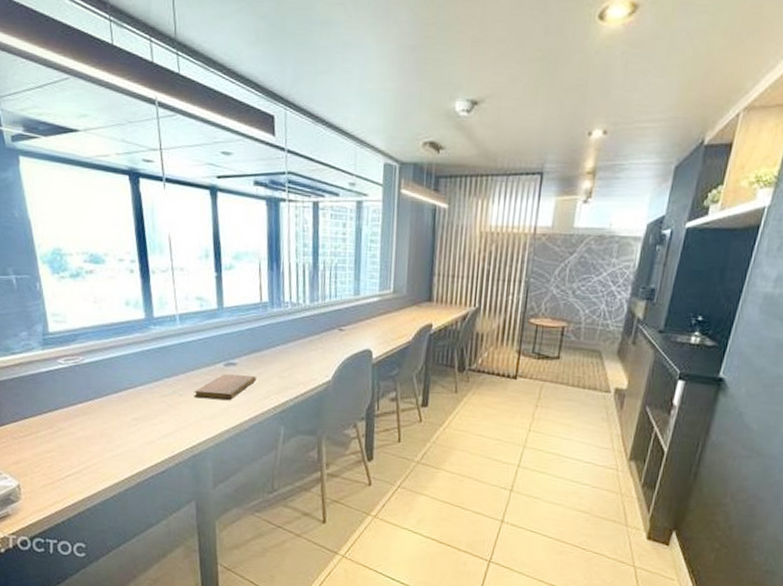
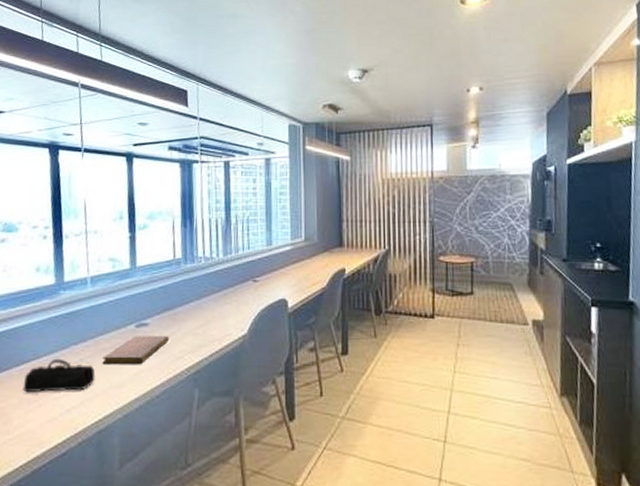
pencil case: none [122,389,188,420] -> present [22,358,96,392]

